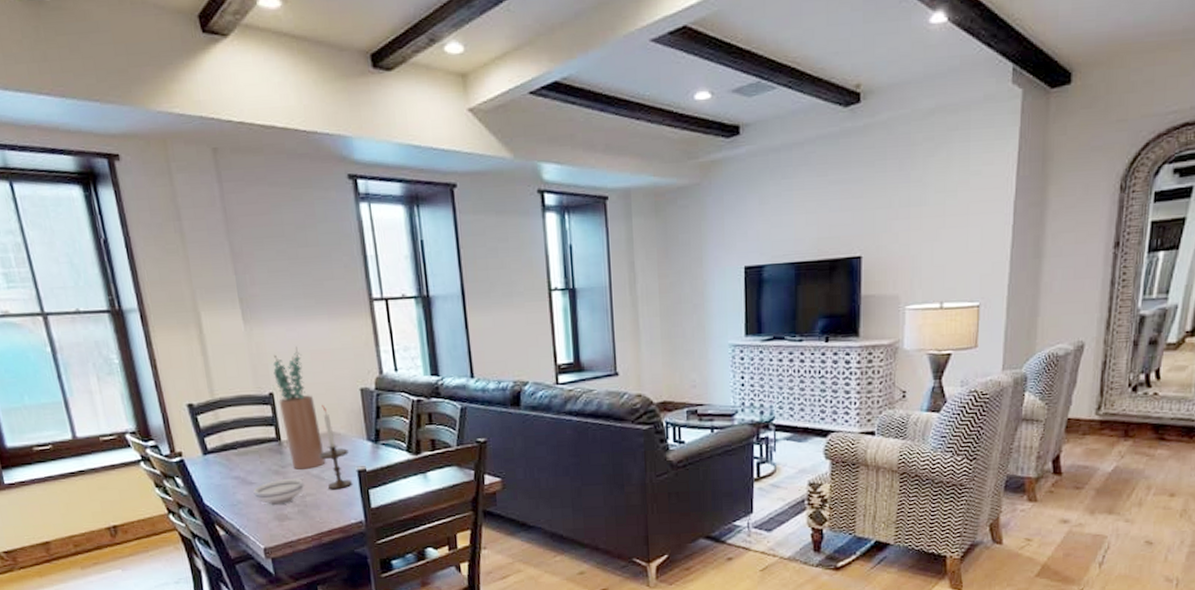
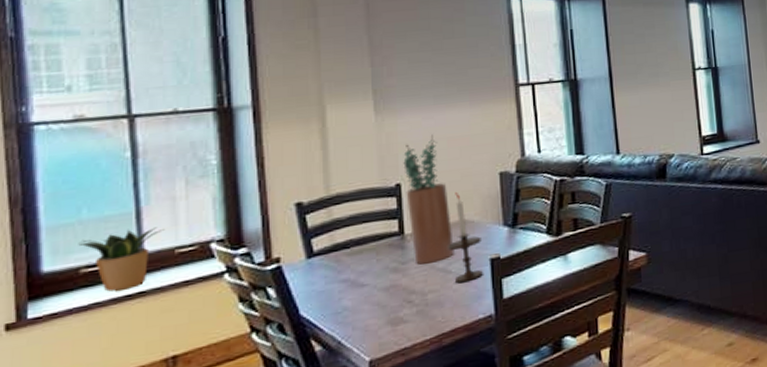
potted plant: none [27,416,89,468] -> present [78,227,165,292]
bowl: present [253,479,304,505] -> none [364,274,426,308]

